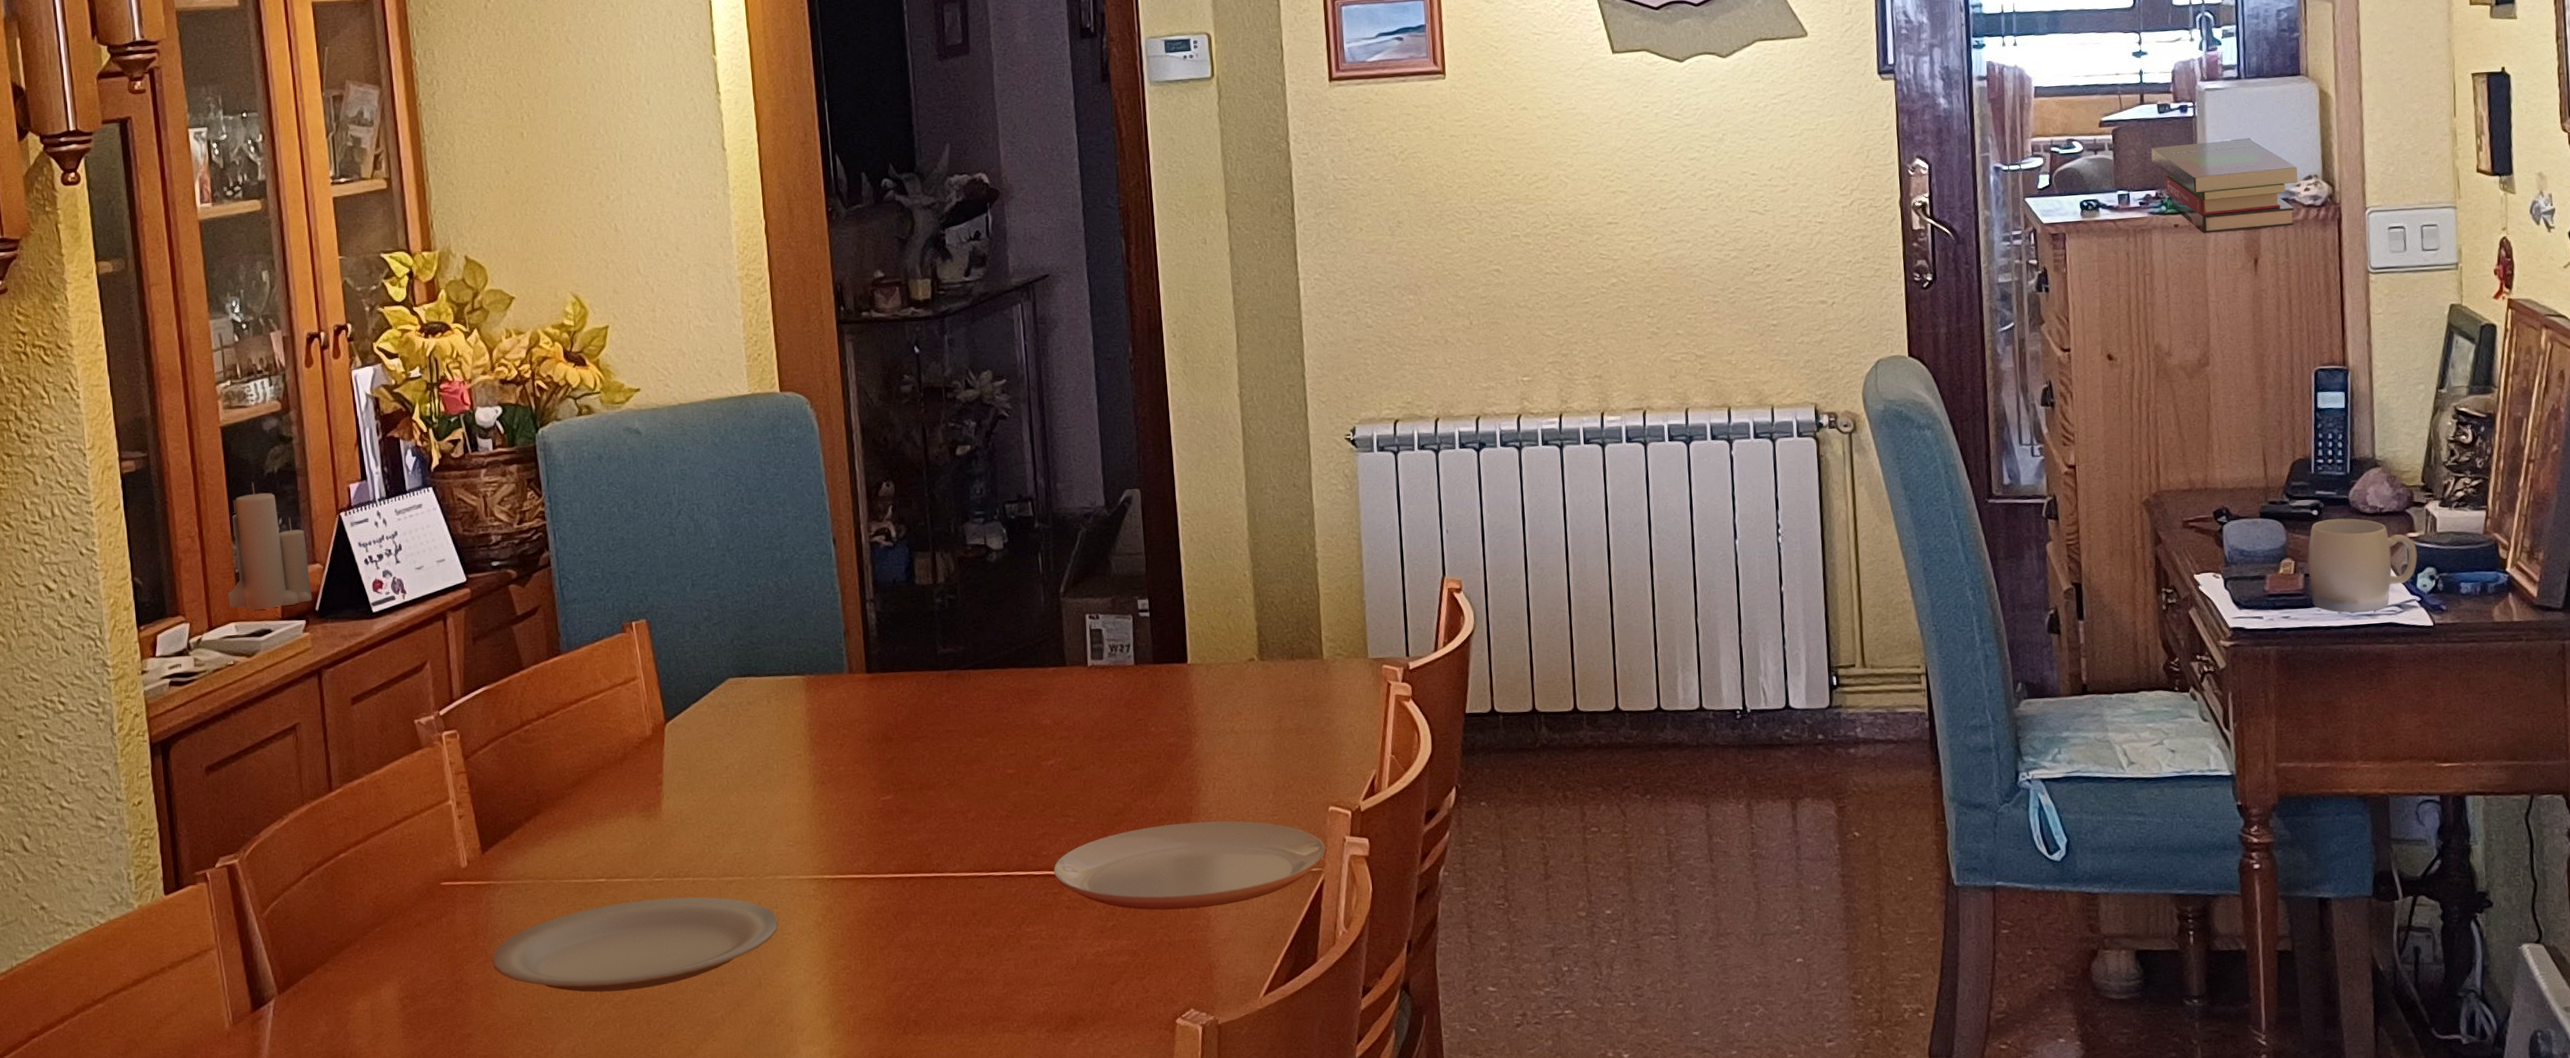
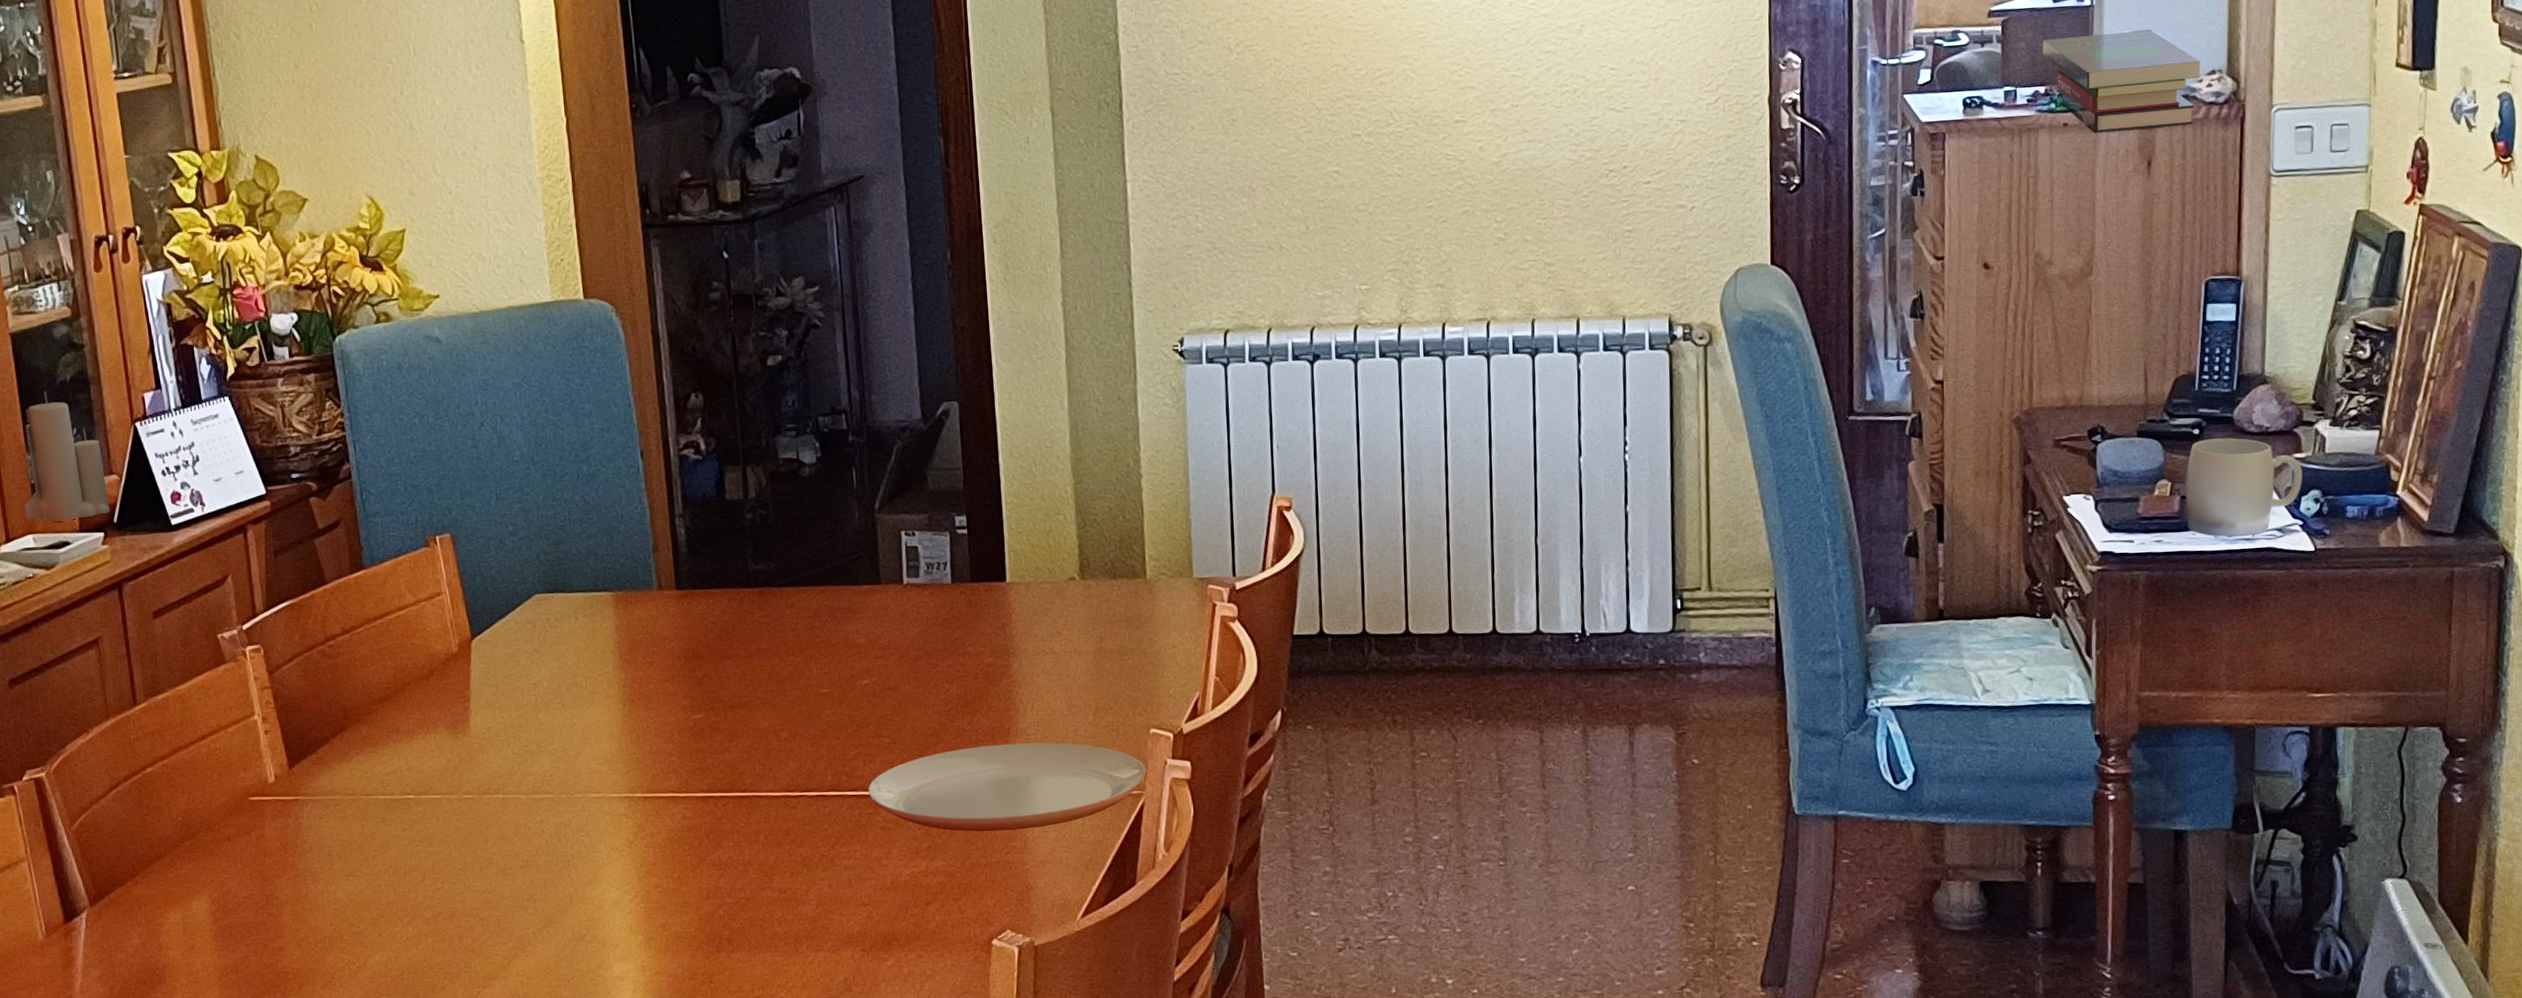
plate: present [492,897,778,993] -> none [302,814,589,908]

